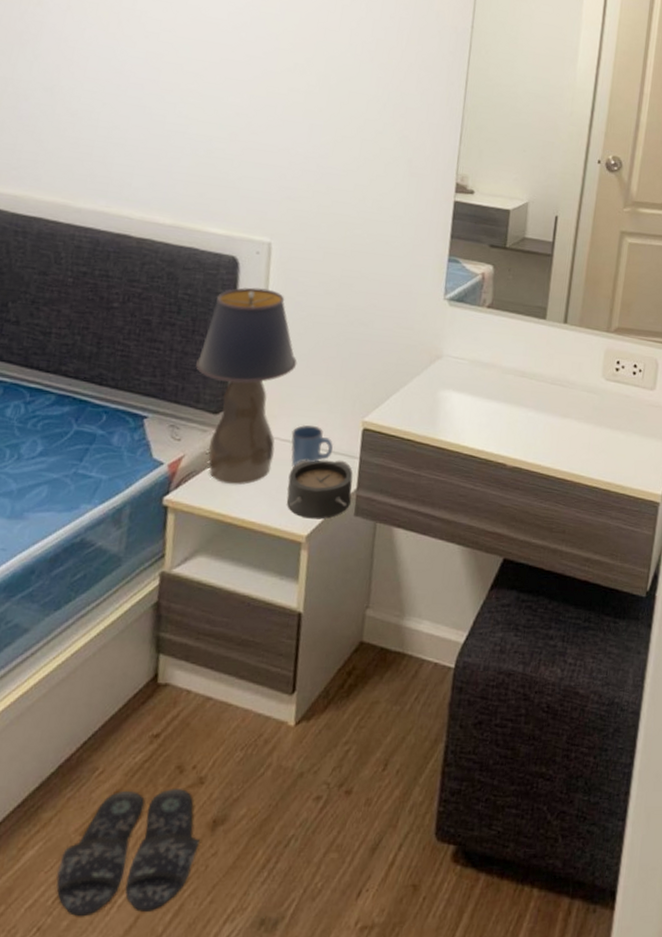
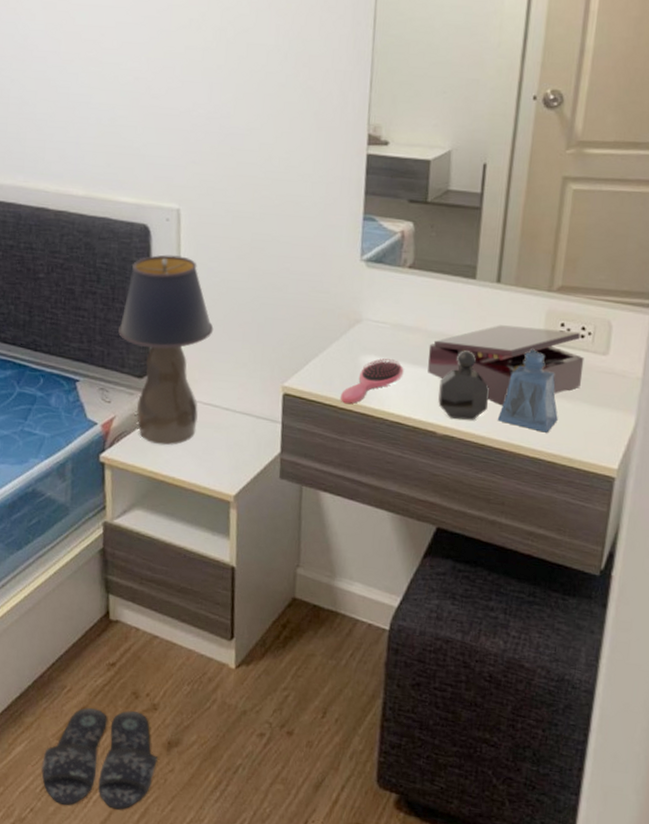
alarm clock: present [286,459,353,519] -> none [213,423,276,480]
mug: present [291,425,333,468] -> none [213,389,254,431]
hairbrush: none [418,392,479,438] -> present [341,358,404,403]
jewelry box: none [501,362,636,438] -> present [428,325,585,406]
perfume bottle: none [509,385,555,452] -> present [438,350,489,420]
perfume bottle: none [560,384,613,462] -> present [497,349,558,433]

